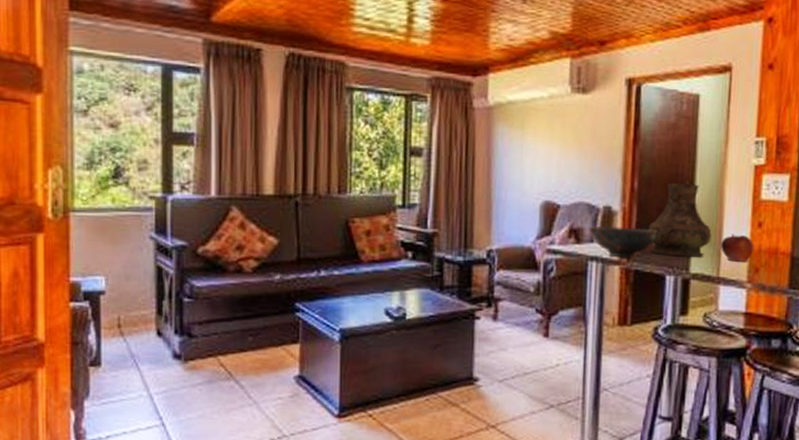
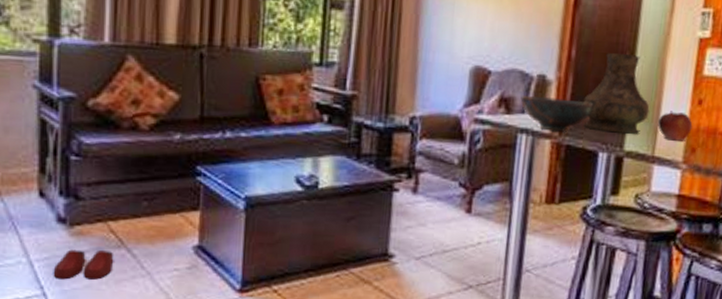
slippers: none [170,382,224,410] -> present [53,249,114,280]

